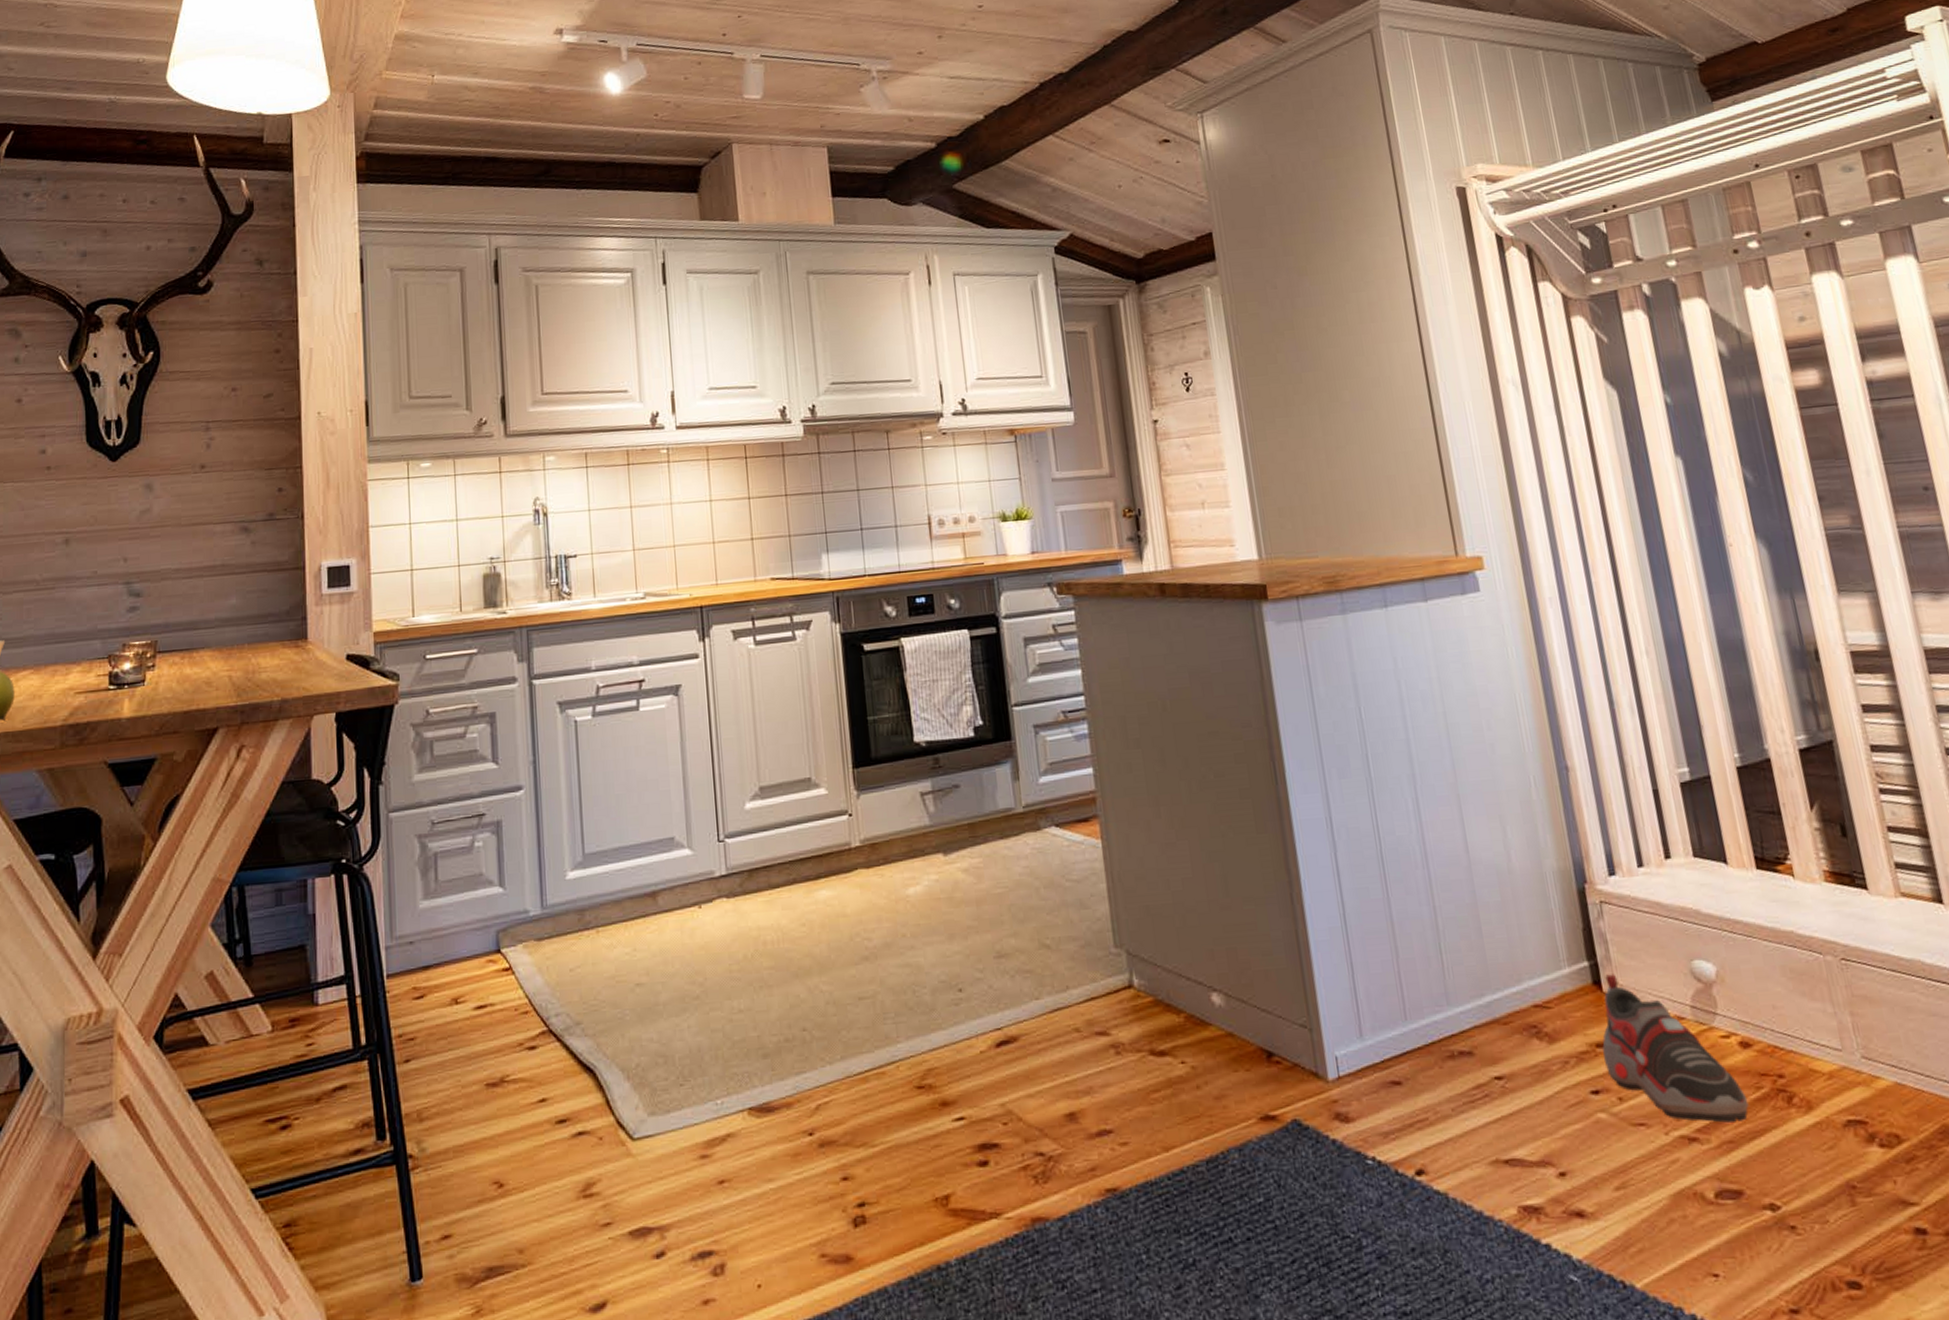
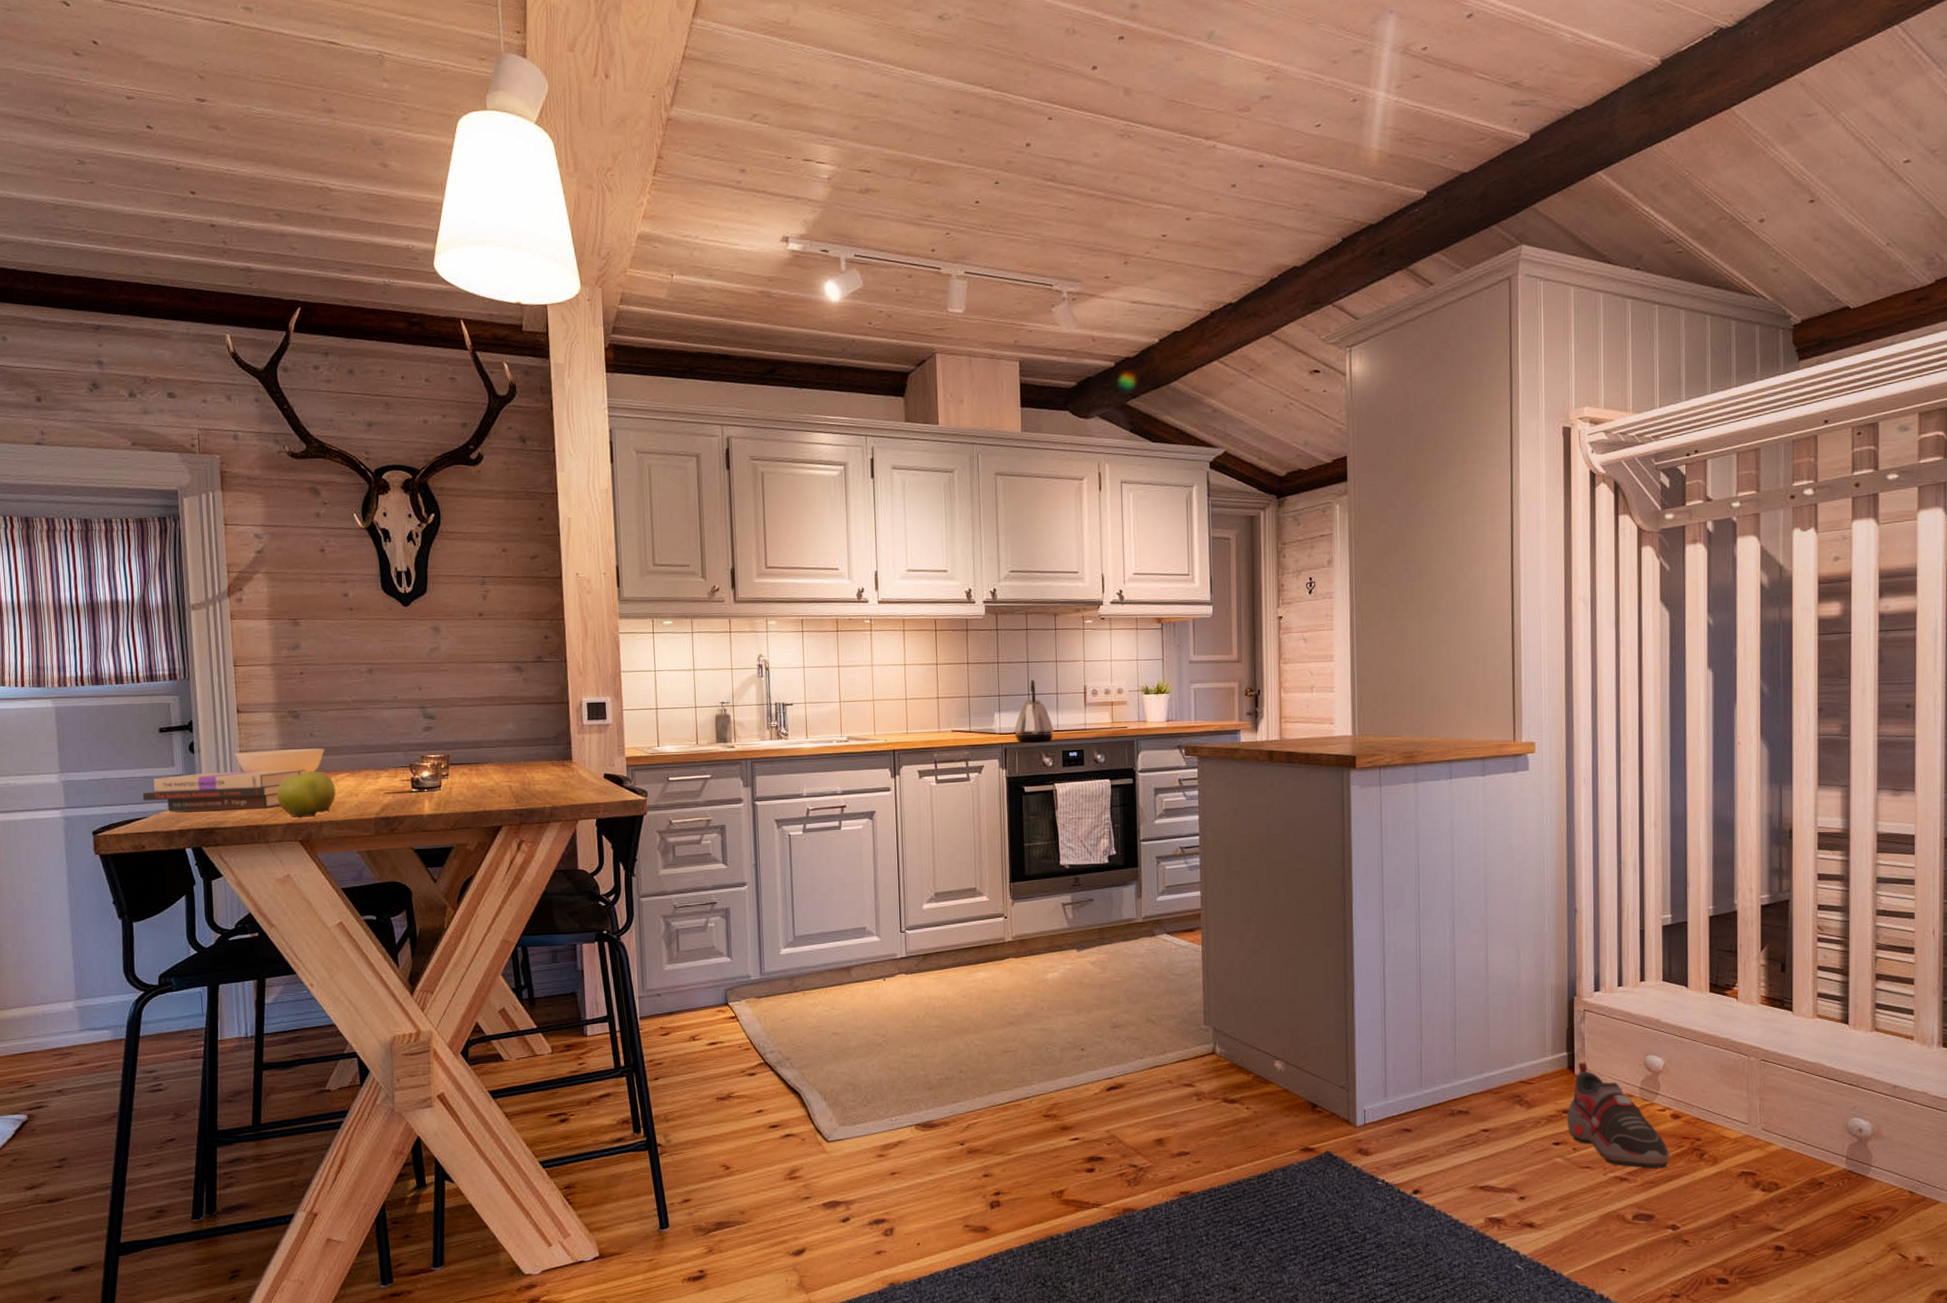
kettle: none [847,511,895,590] -> present [1014,679,1054,743]

